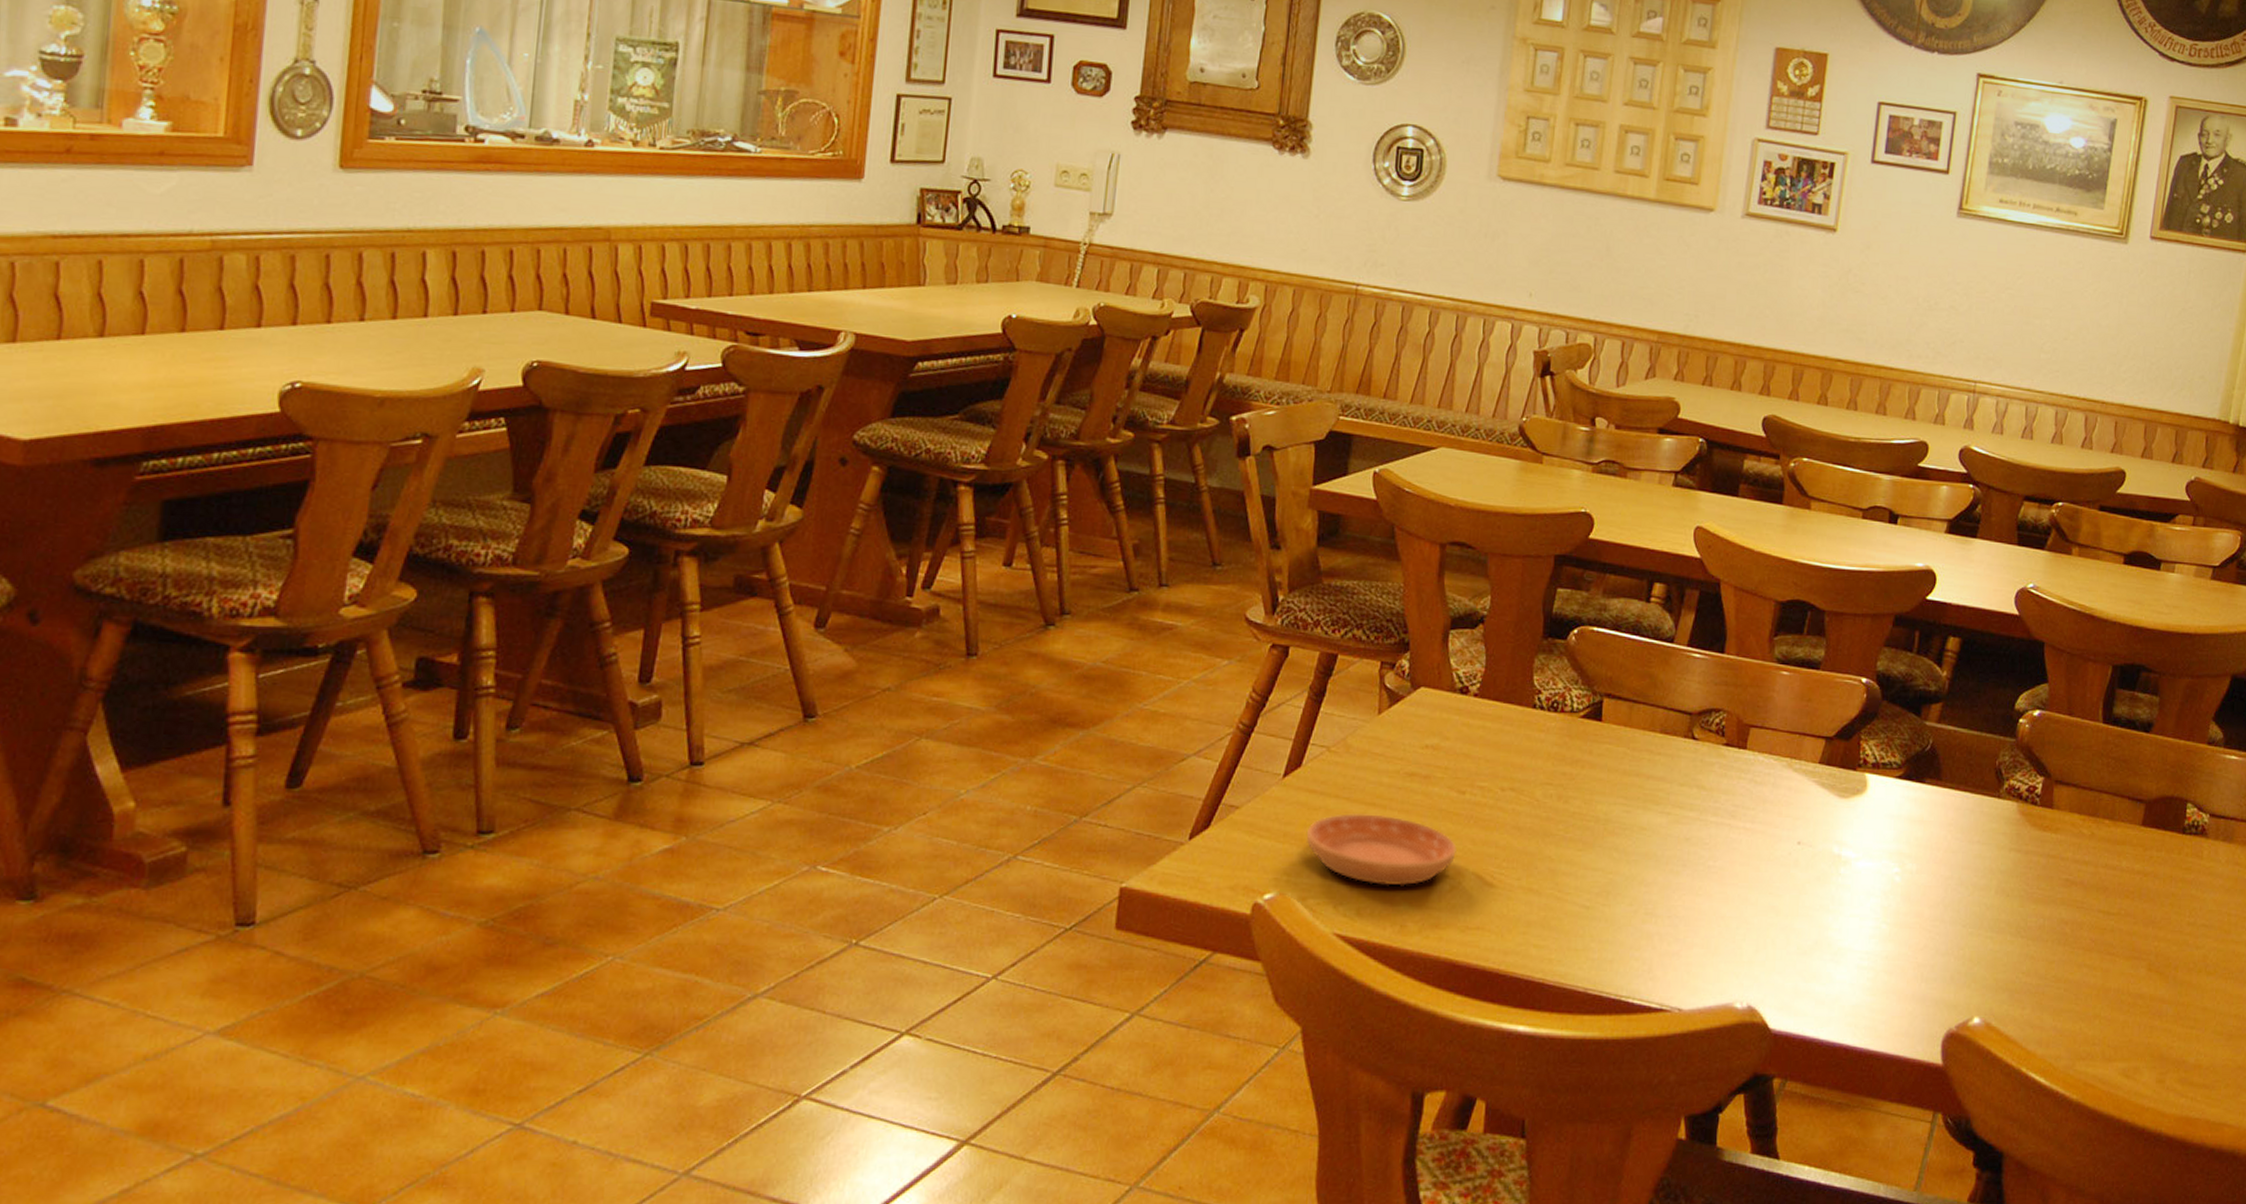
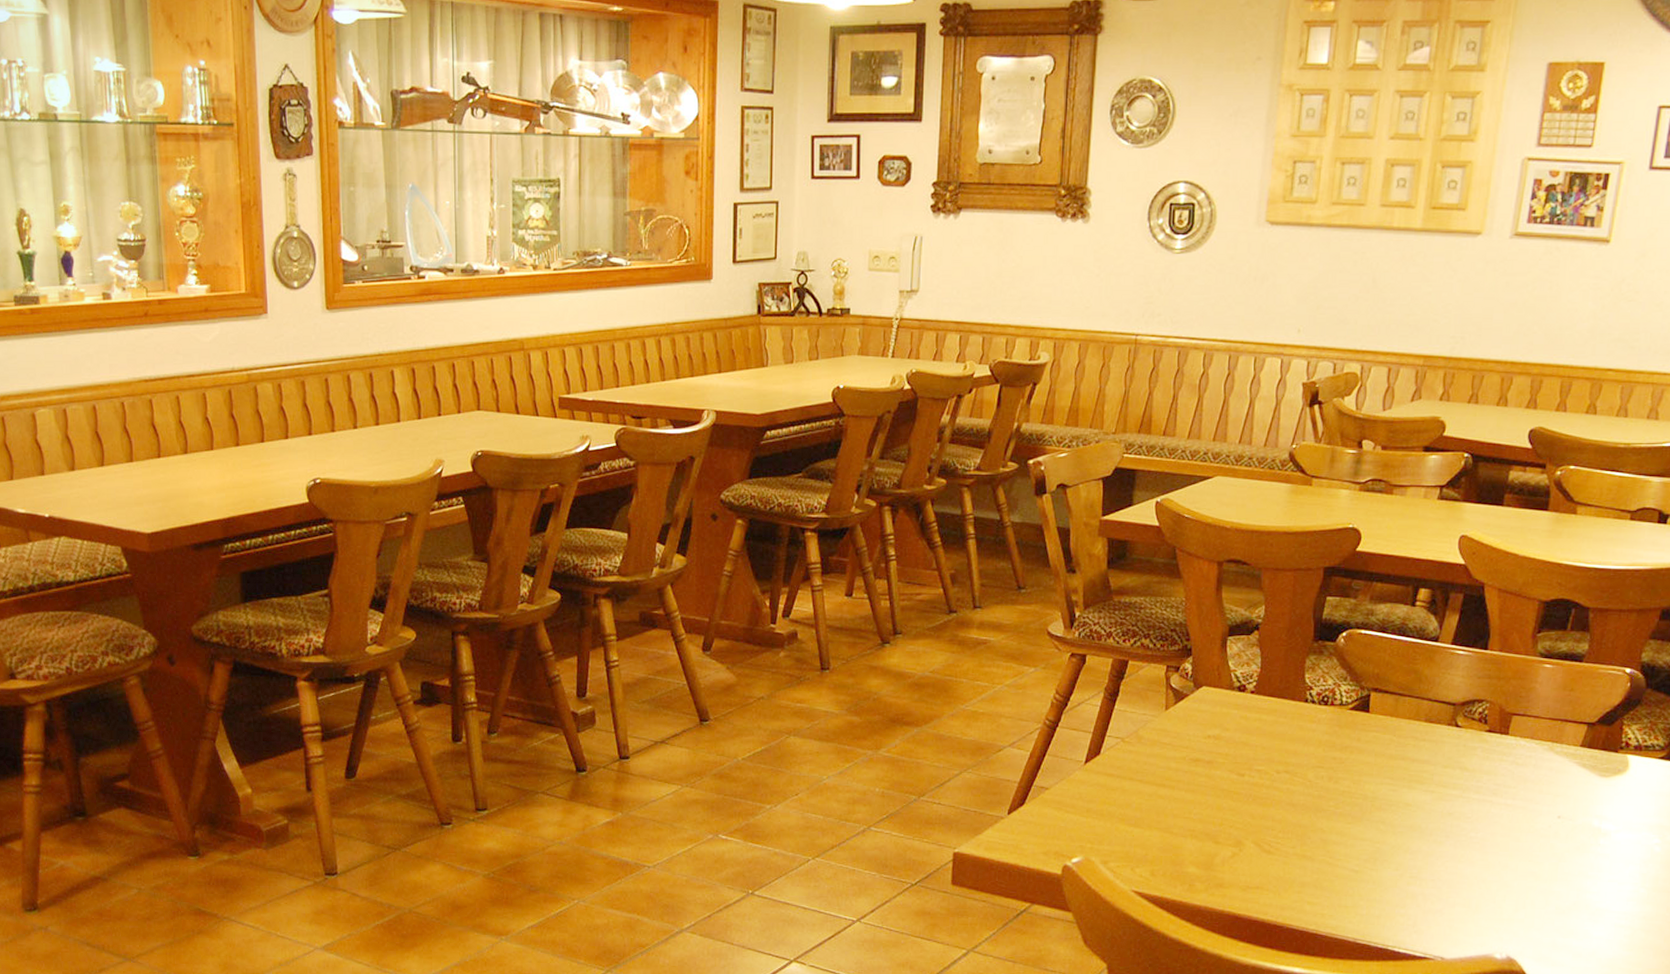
saucer: present [1306,813,1457,886] -> none [1106,793,1237,853]

